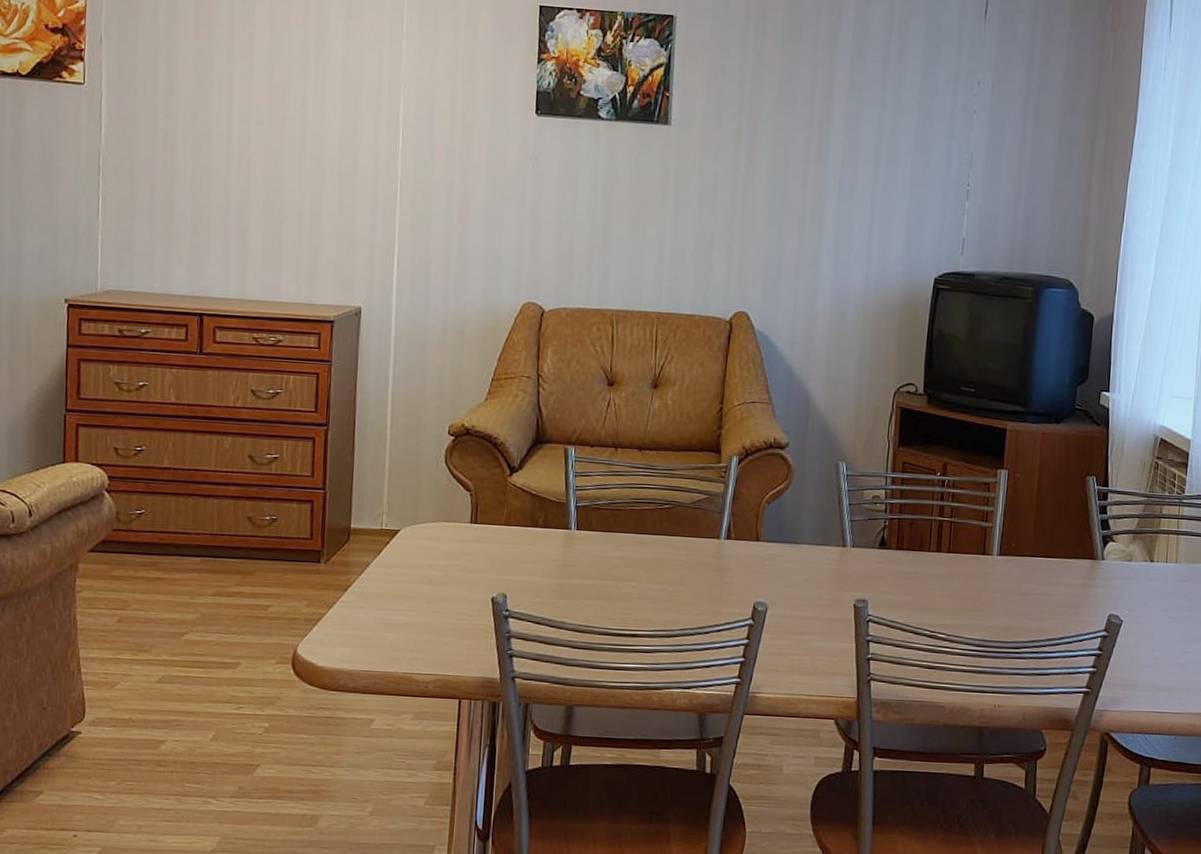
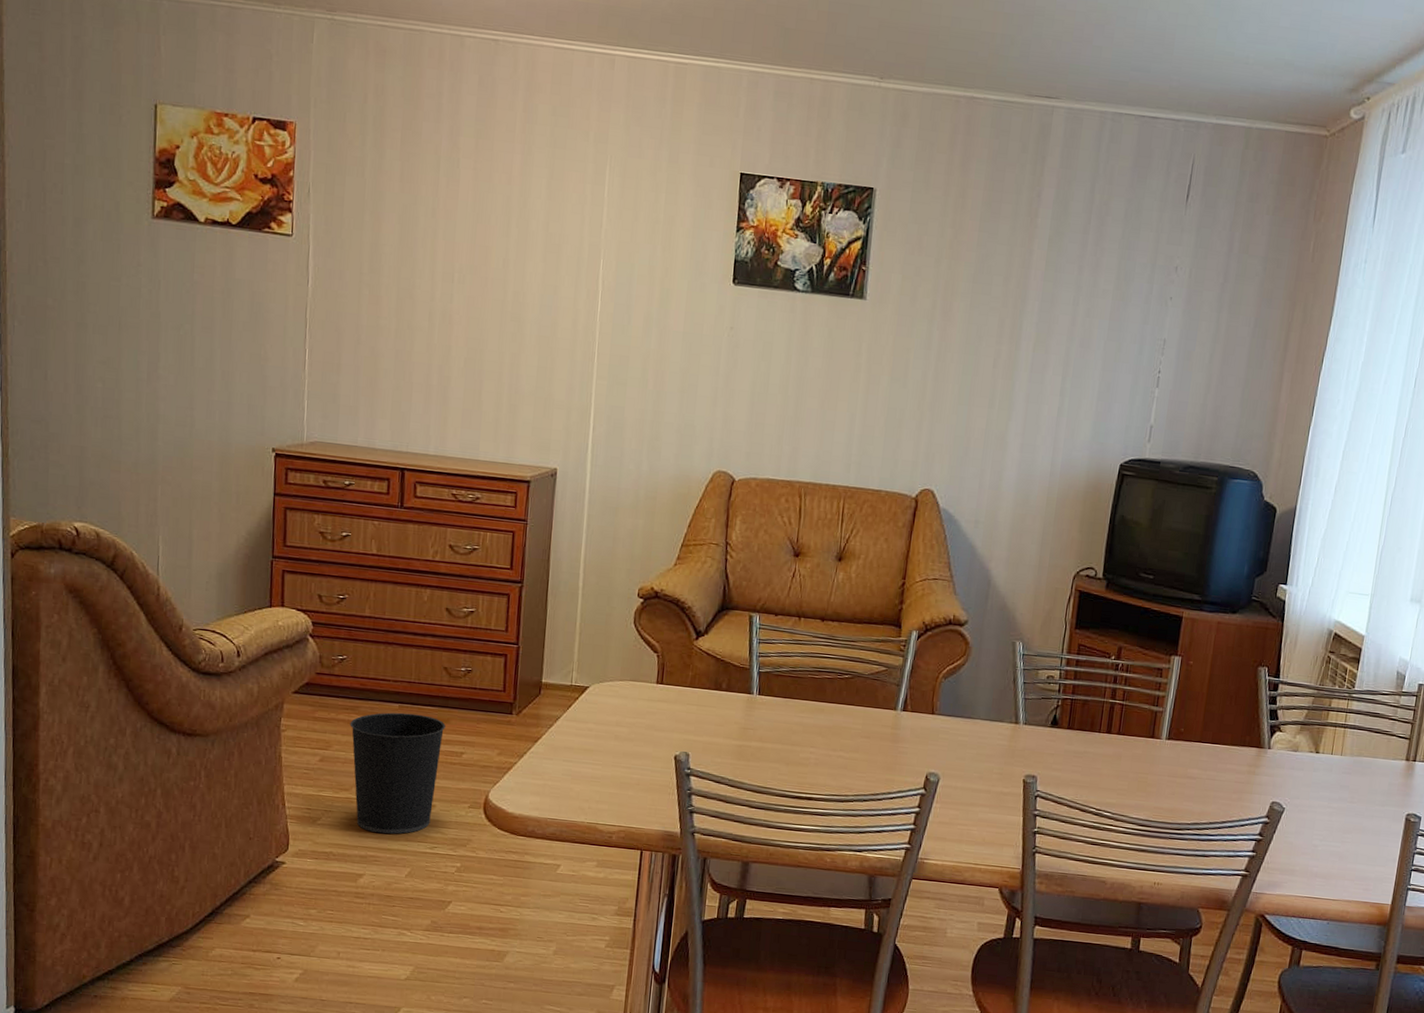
wastebasket: none [149,566,250,696] -> present [350,712,446,834]

